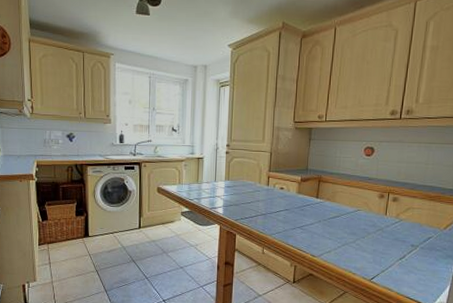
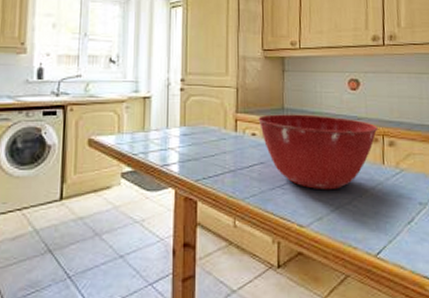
mixing bowl: none [286,173,385,232] -> present [258,114,378,190]

